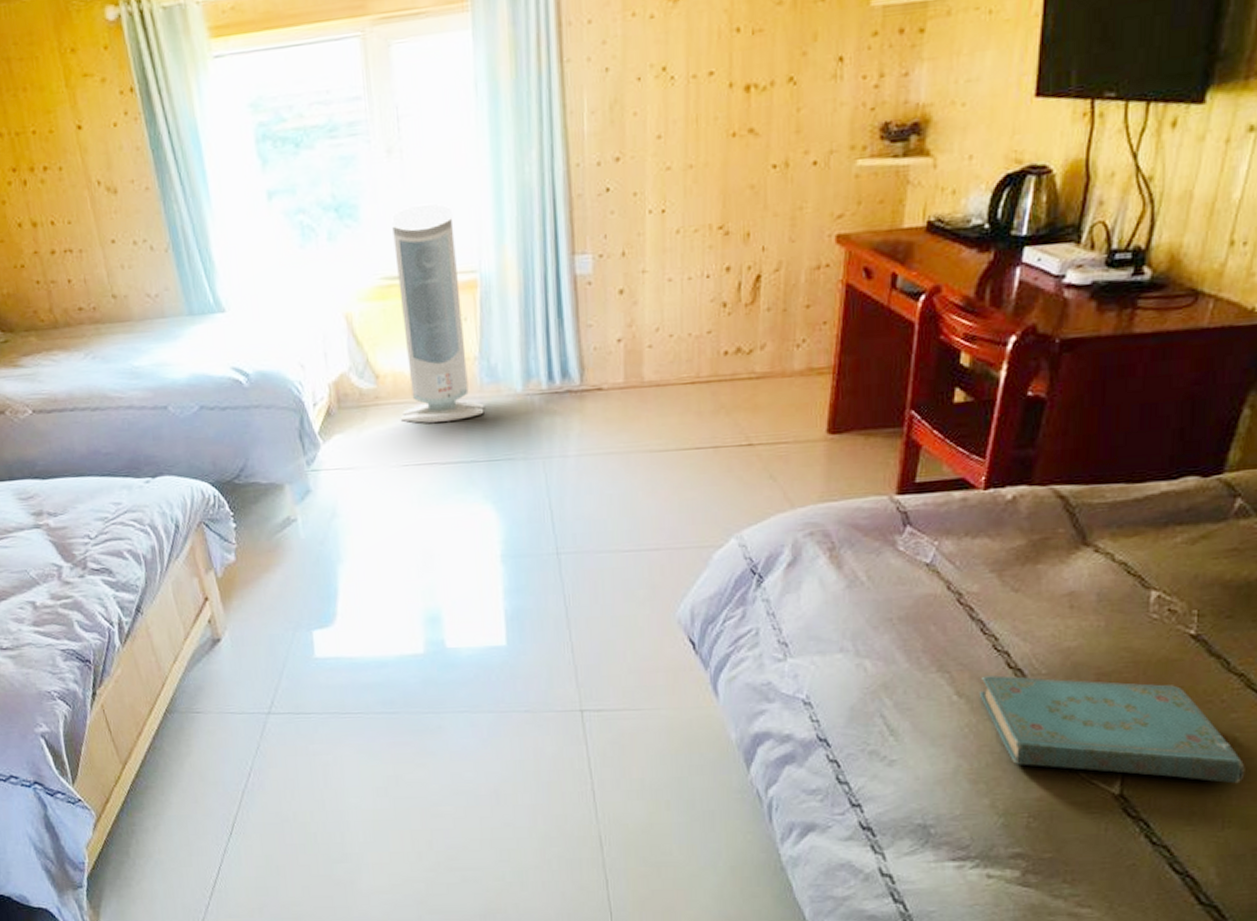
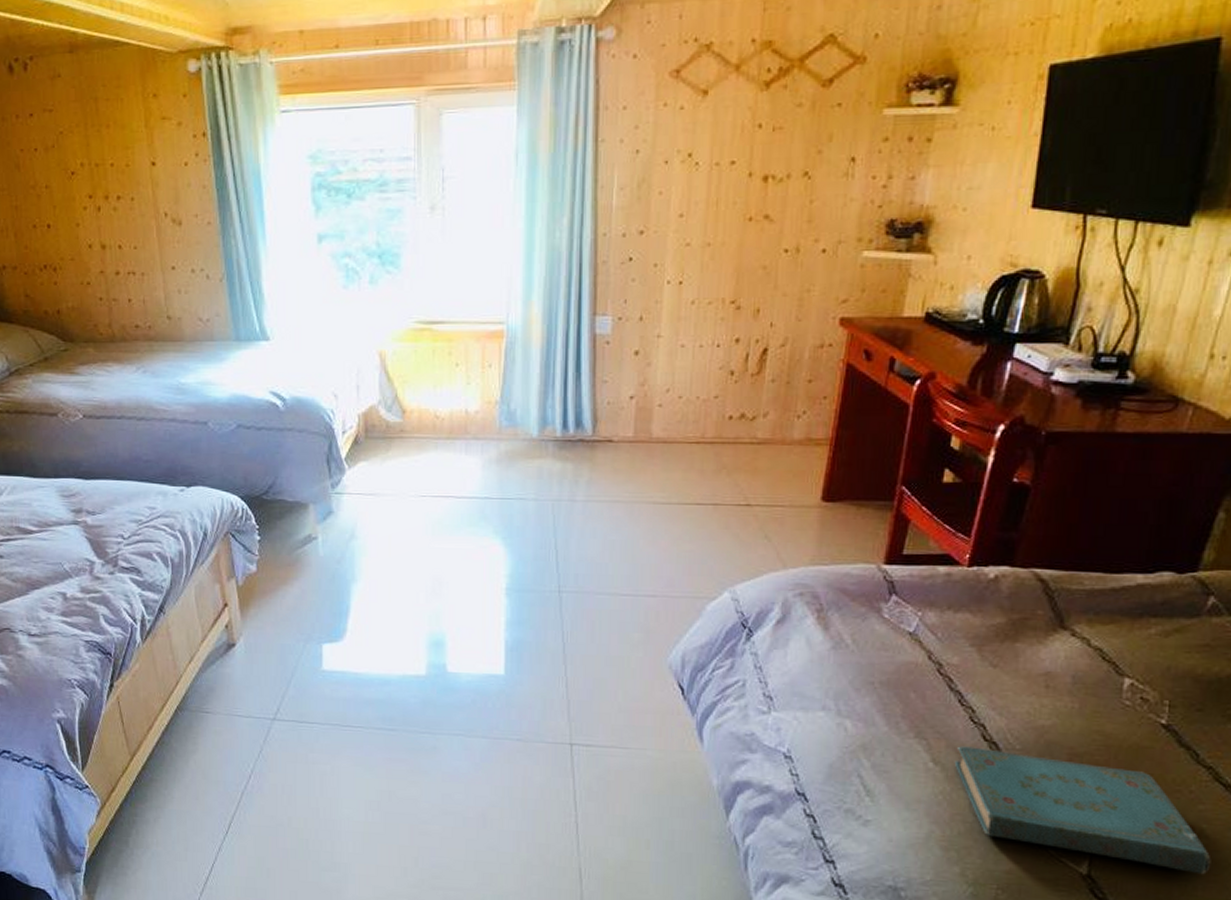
air purifier: present [391,203,484,423] -> none [423,258,501,458]

